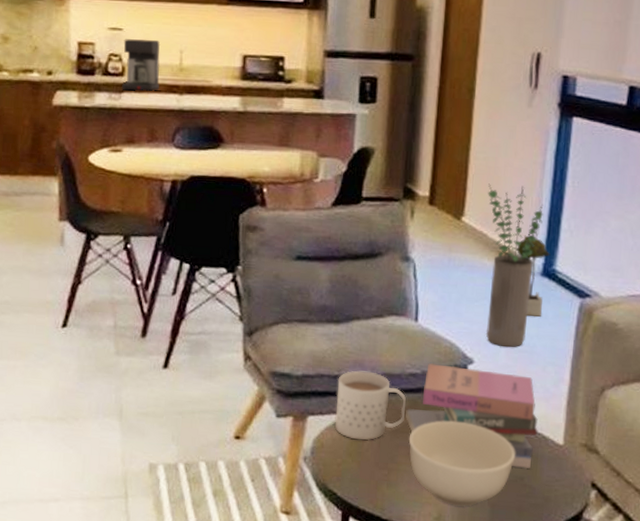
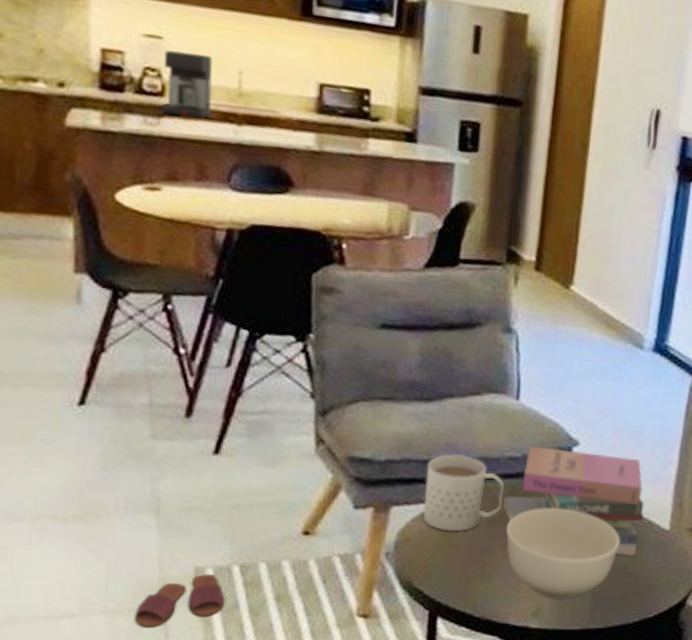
slippers: none [103,470,173,513] -> present [134,574,224,627]
vase: present [485,183,544,347] -> none [592,250,658,428]
potted tree: present [517,235,551,317] -> none [628,307,663,396]

